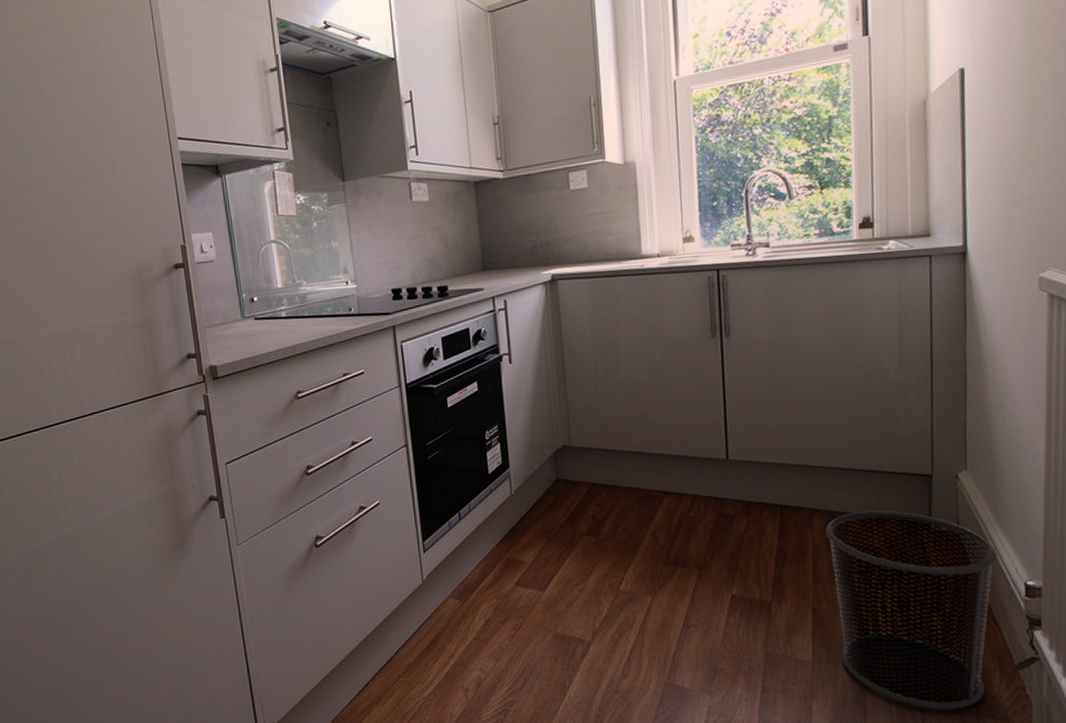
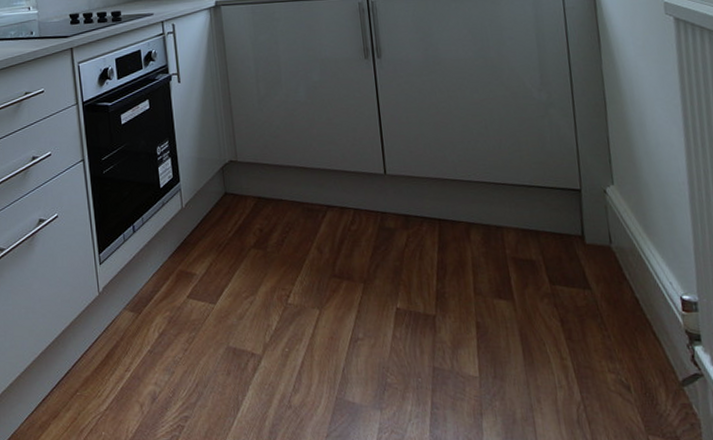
waste bin: present [825,510,997,710] -> none [482,224,652,428]

